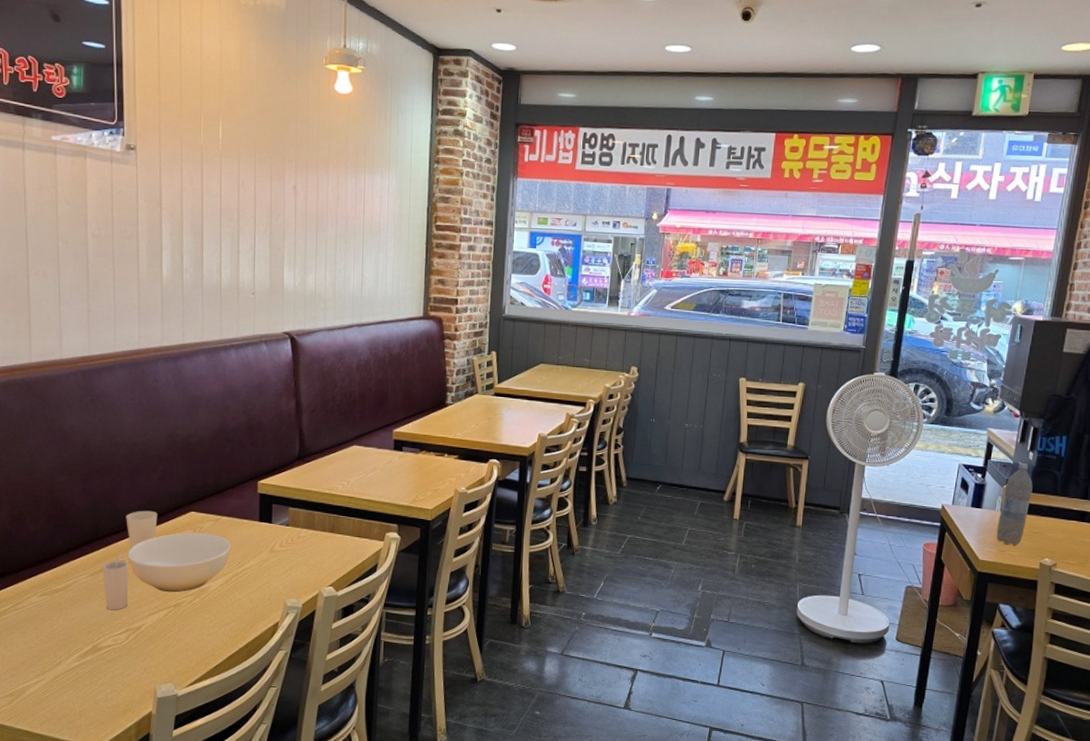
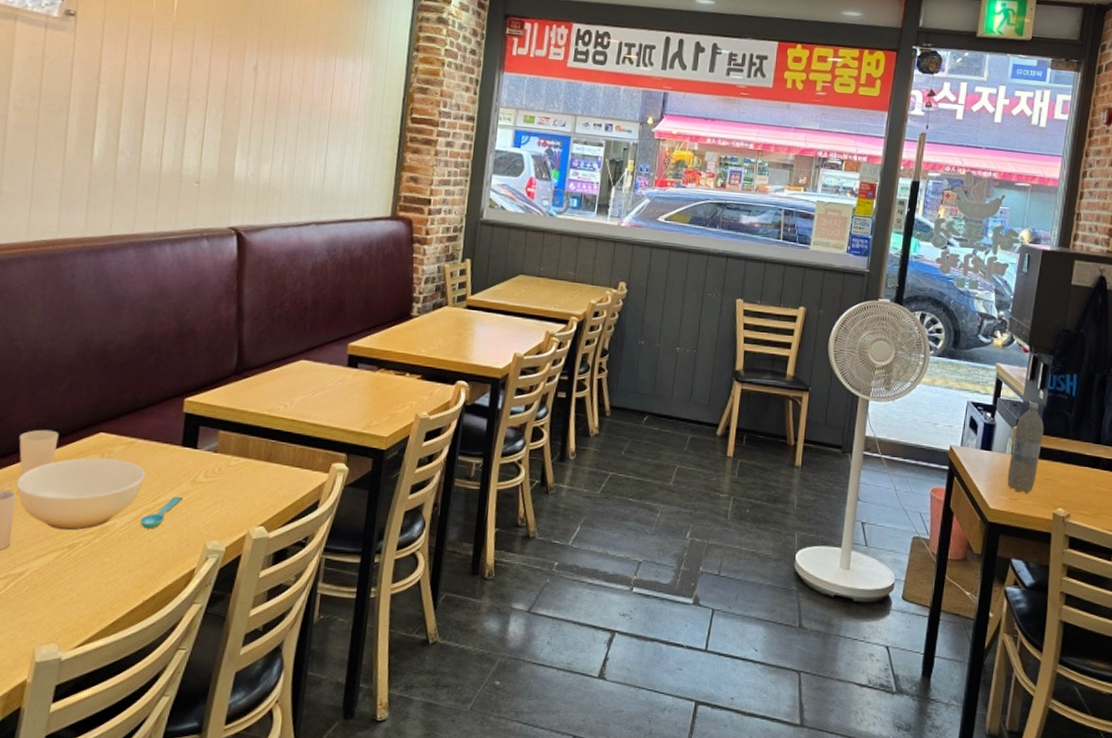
spoon: none [230,564,263,590] -> present [140,497,183,529]

